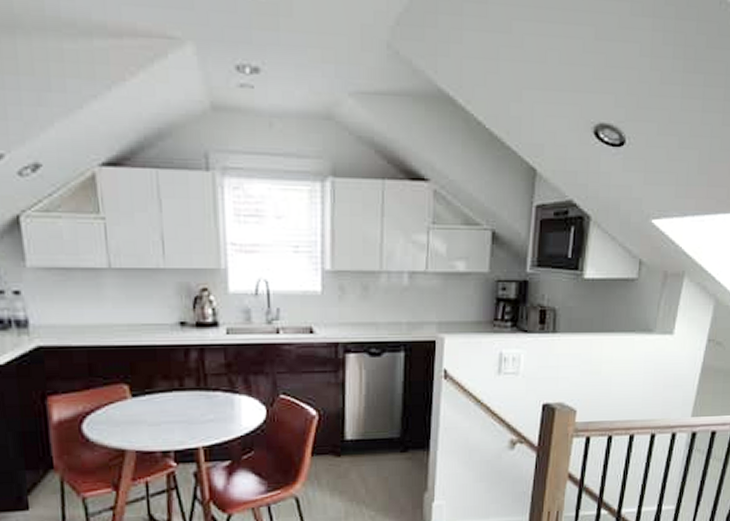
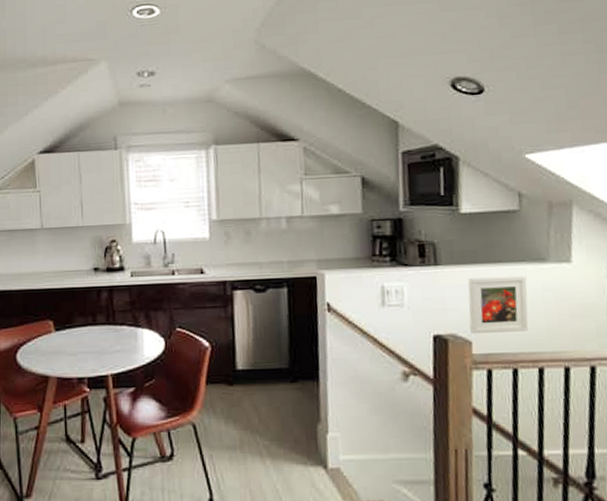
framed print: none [577,346,633,403] -> present [468,276,529,335]

